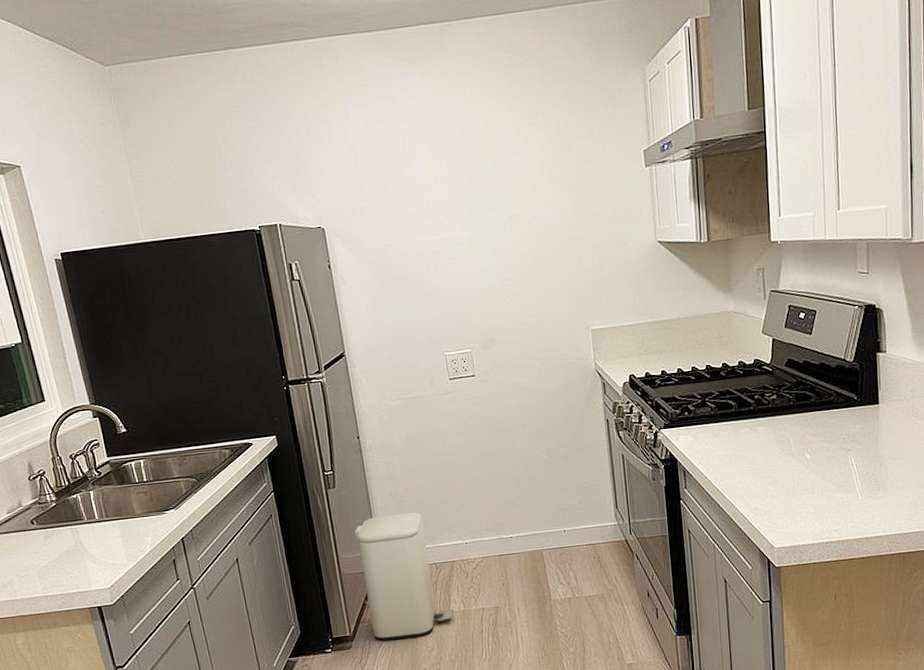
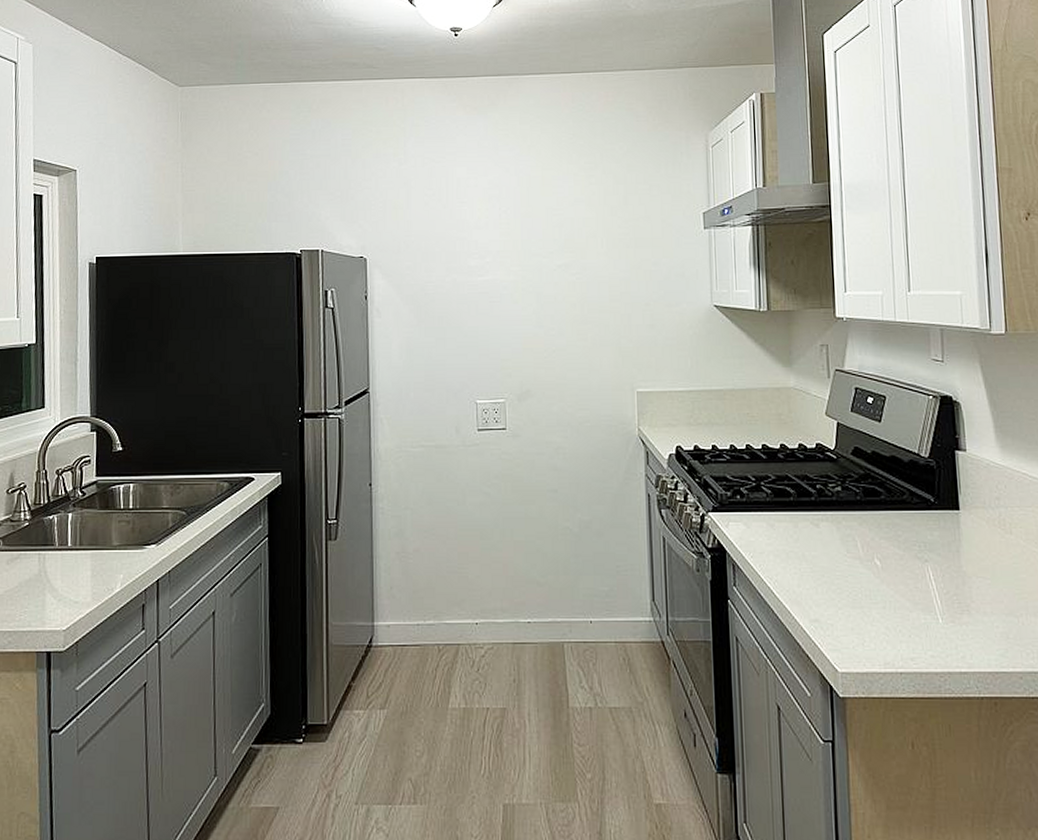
pedal bin: present [354,512,454,642] -> none [351,578,452,737]

